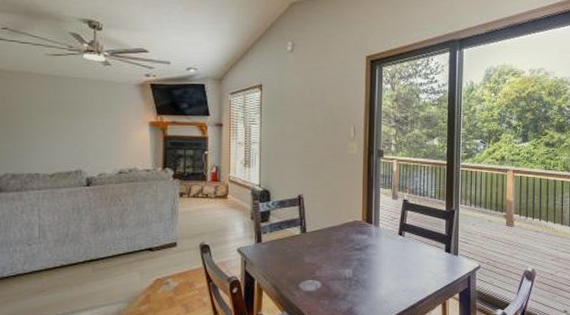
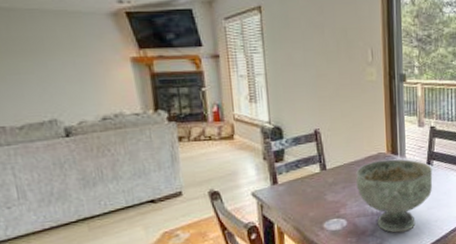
decorative bowl: none [333,227,404,299] -> present [356,159,433,233]

